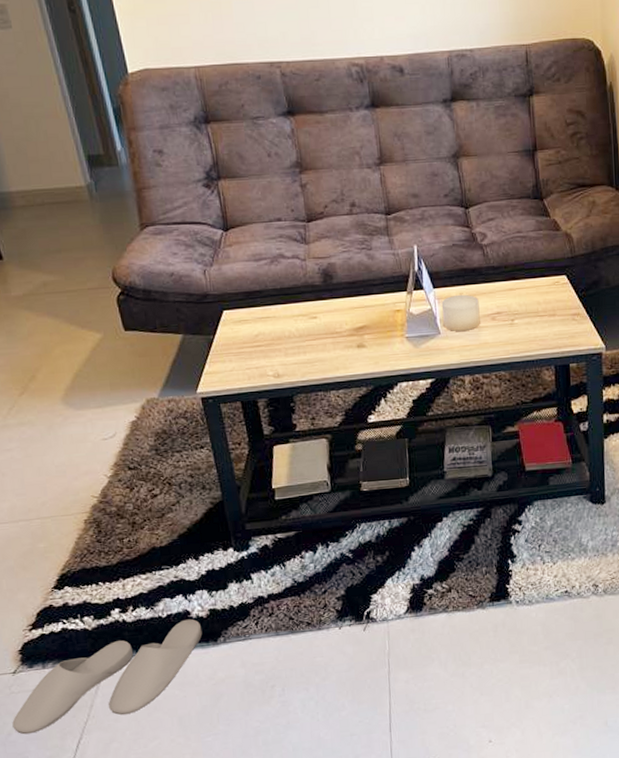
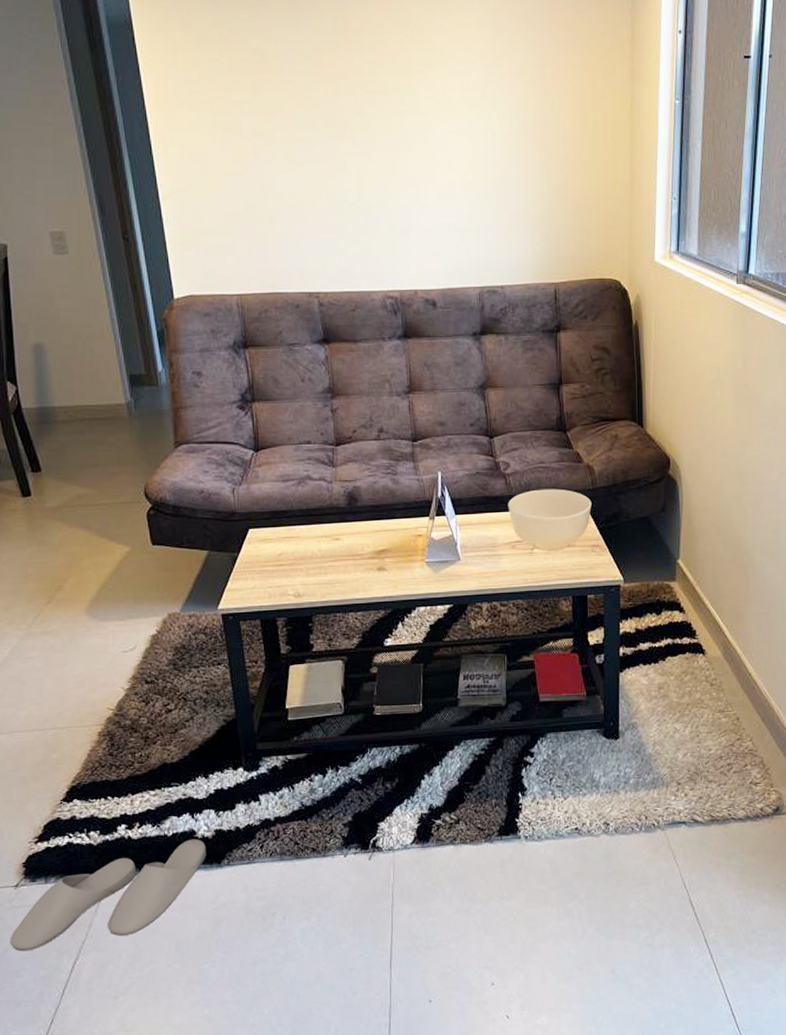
candle: present [441,294,480,332] -> none [462,521,500,559]
bowl: none [486,258,571,321] -> present [508,489,592,551]

